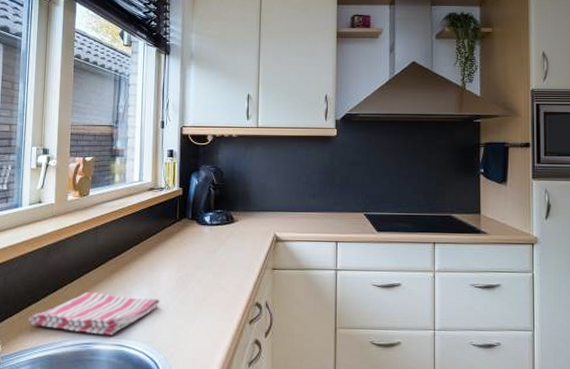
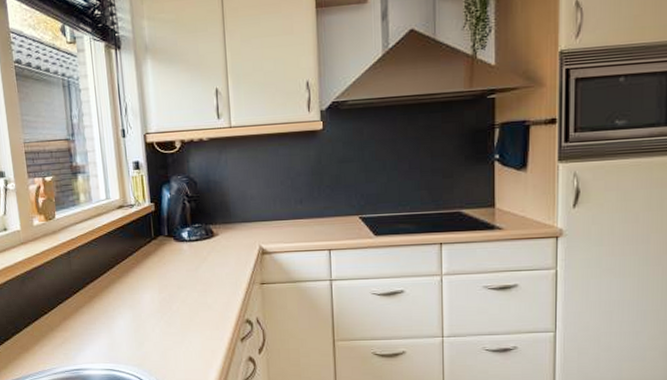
dish towel: present [29,292,160,335] -> none [15,319,145,361]

